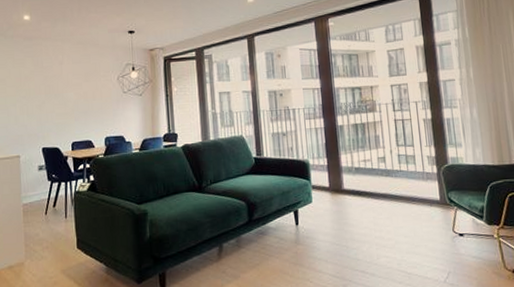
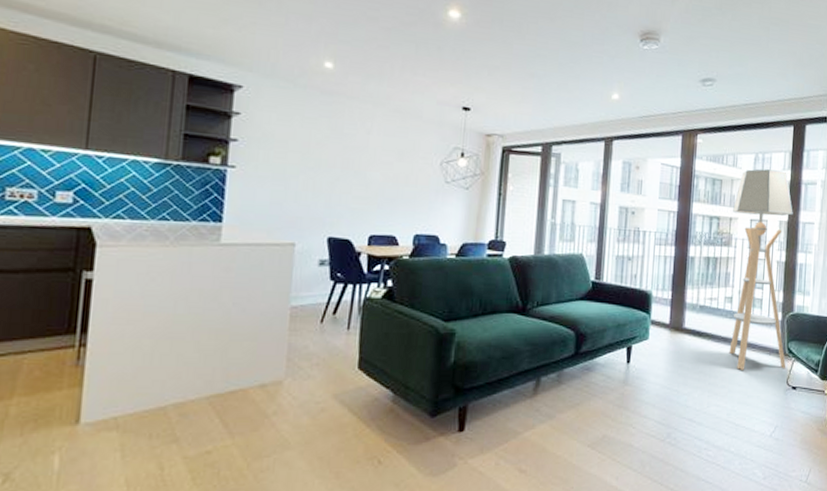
floor lamp: none [372,37,450,223] -> present [729,169,793,370]

